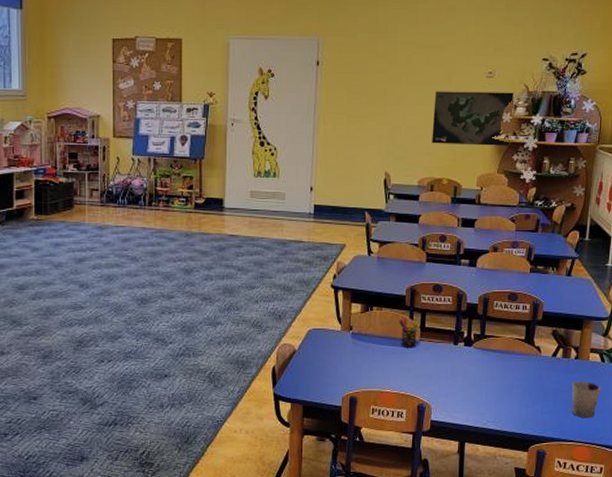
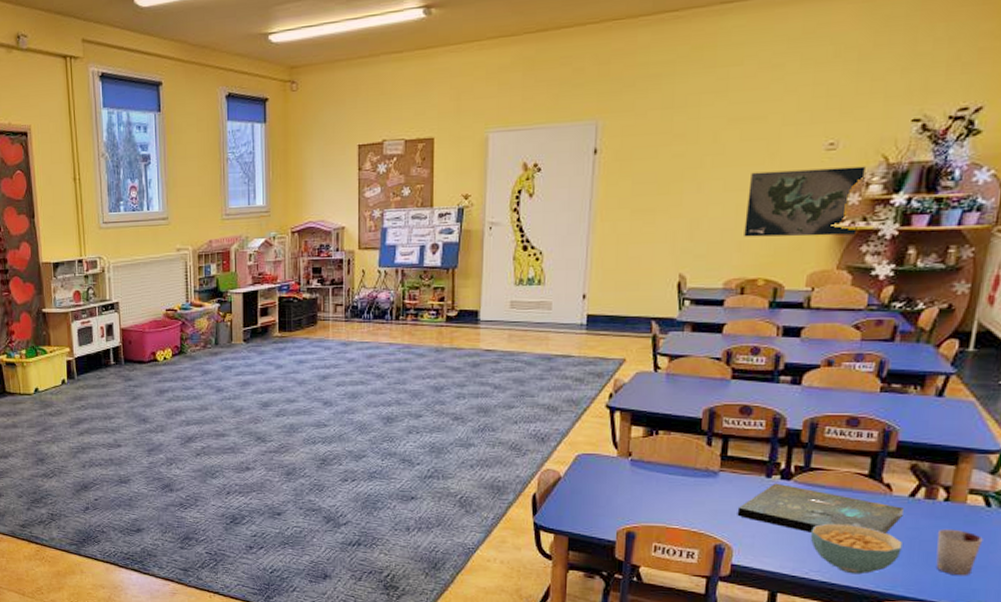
pen holder: present [399,318,419,348] -> none [692,444,720,480]
board game: none [434,349,549,390] -> present [737,483,904,534]
cereal bowl: none [487,381,549,422] -> present [810,523,902,575]

